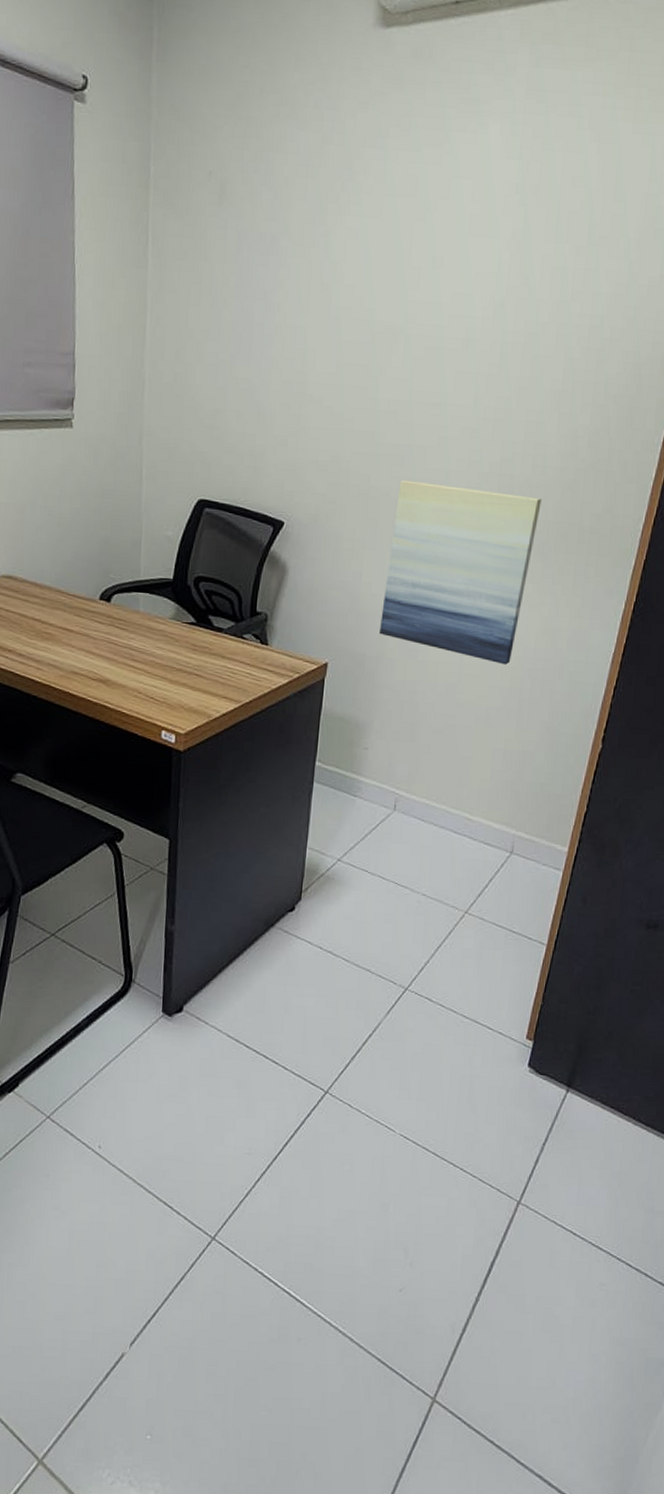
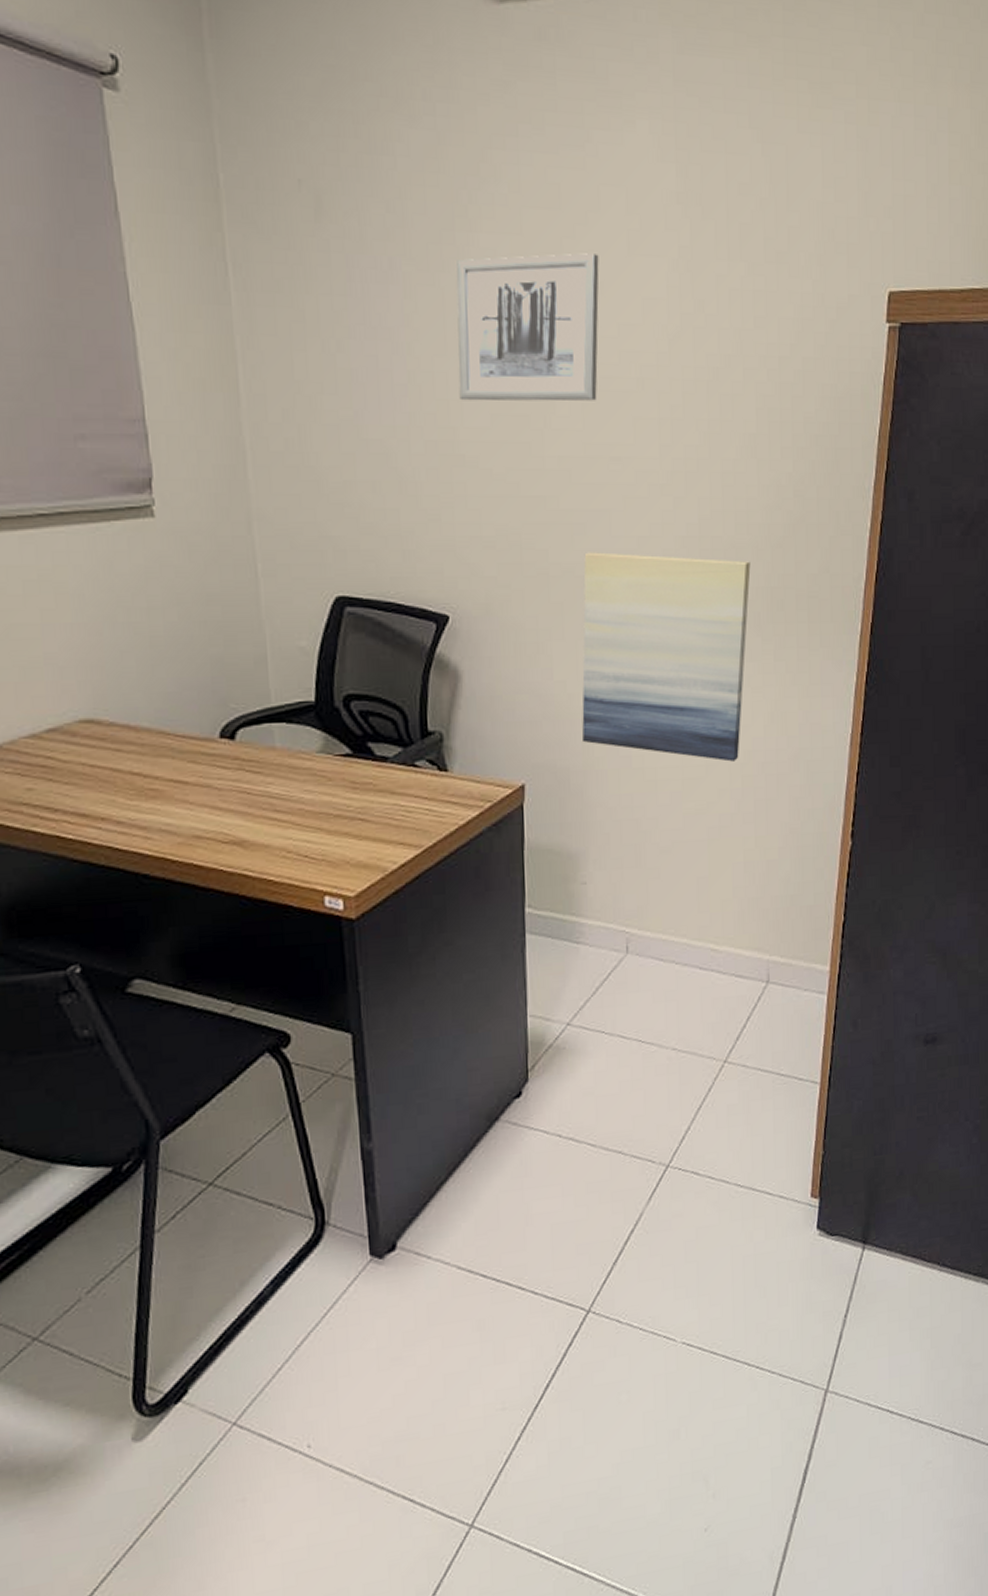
wall art: none [314,234,443,356] -> present [456,253,599,402]

